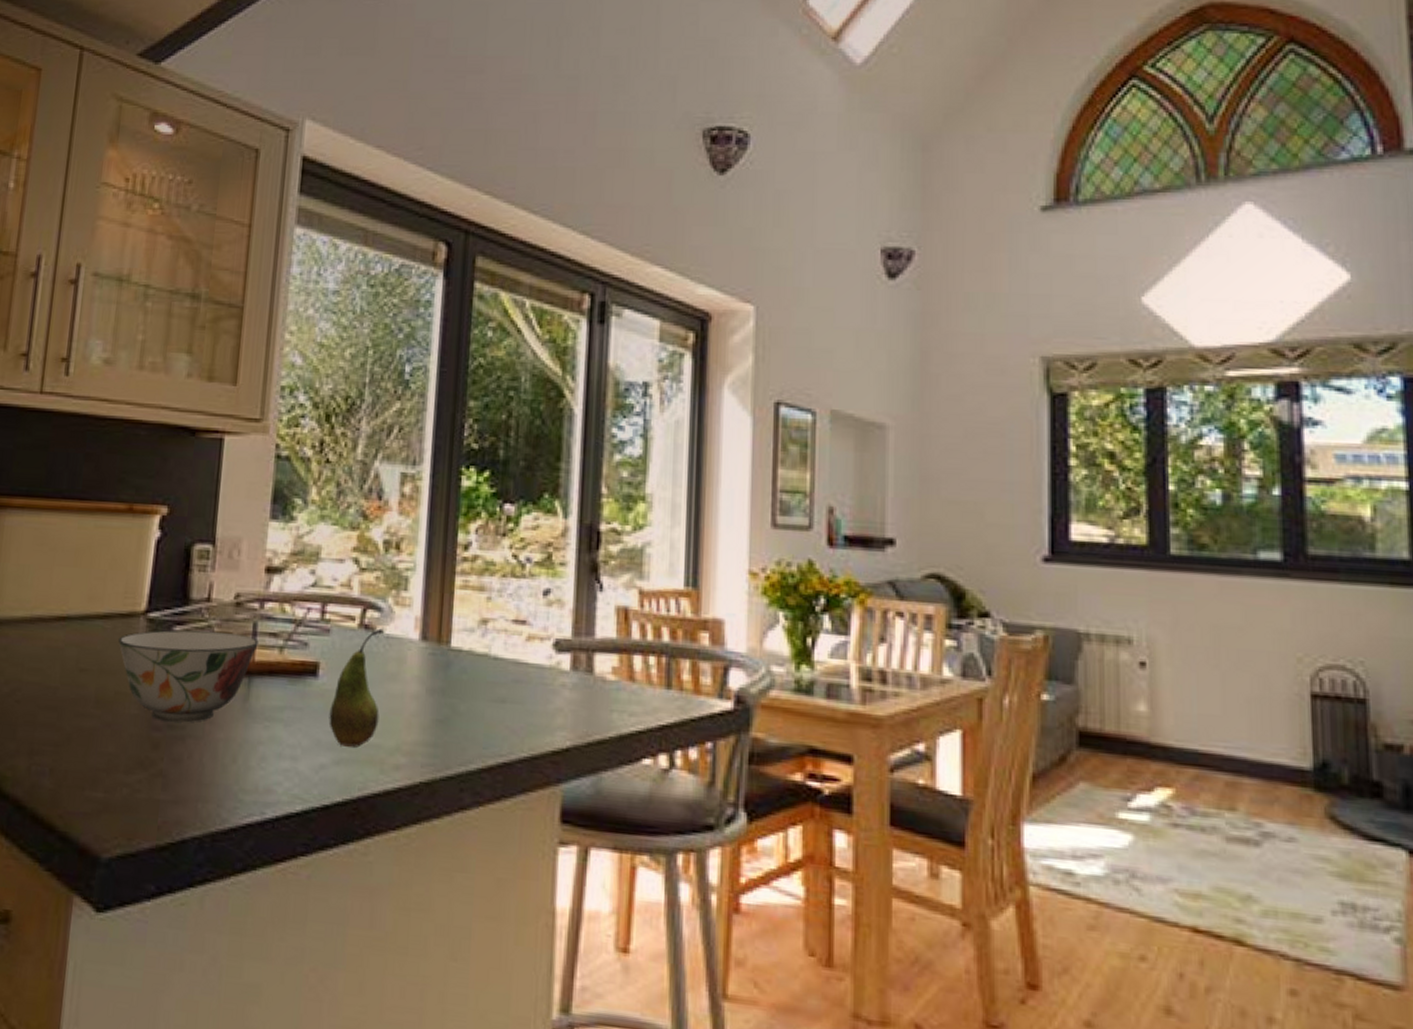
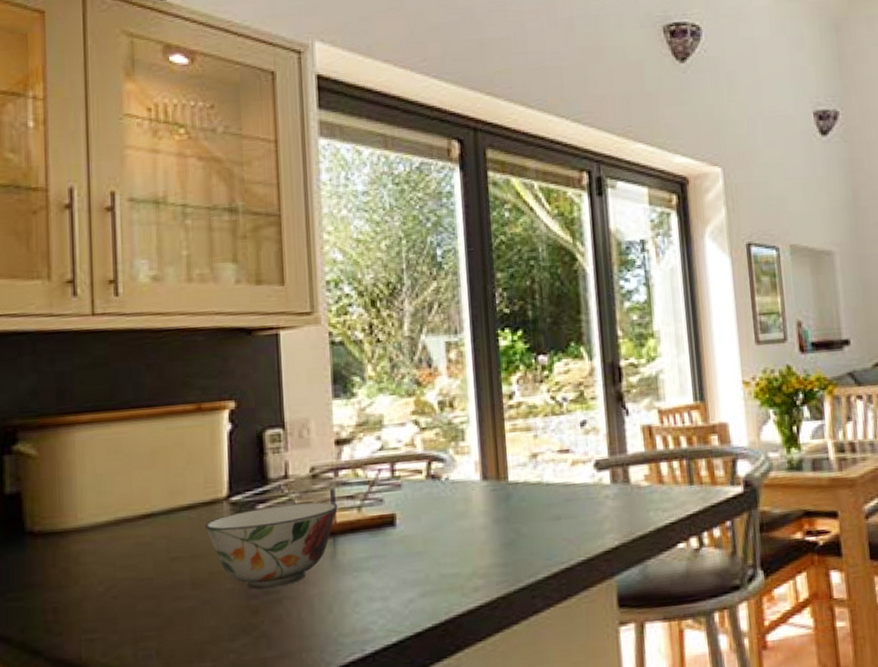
fruit: present [328,628,382,748] -> none [410,476,455,581]

